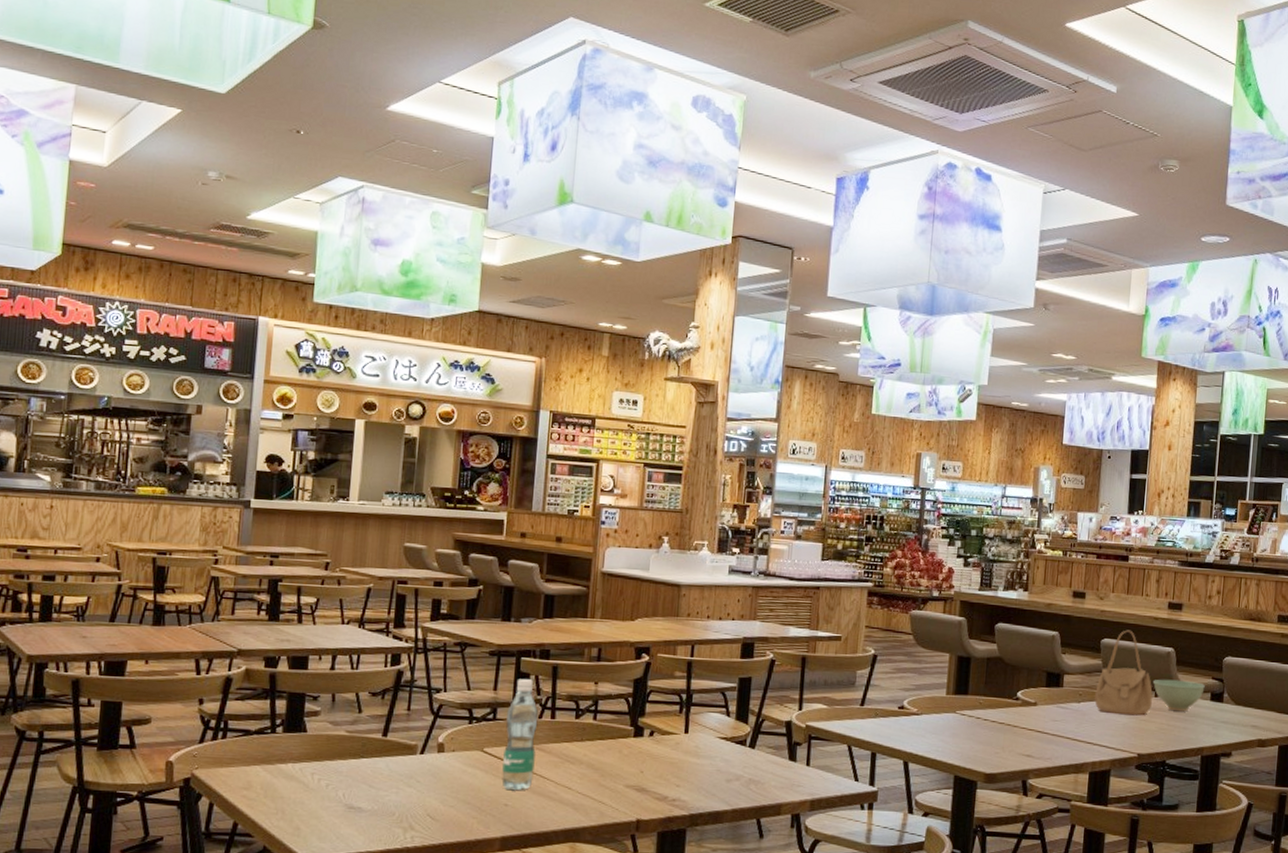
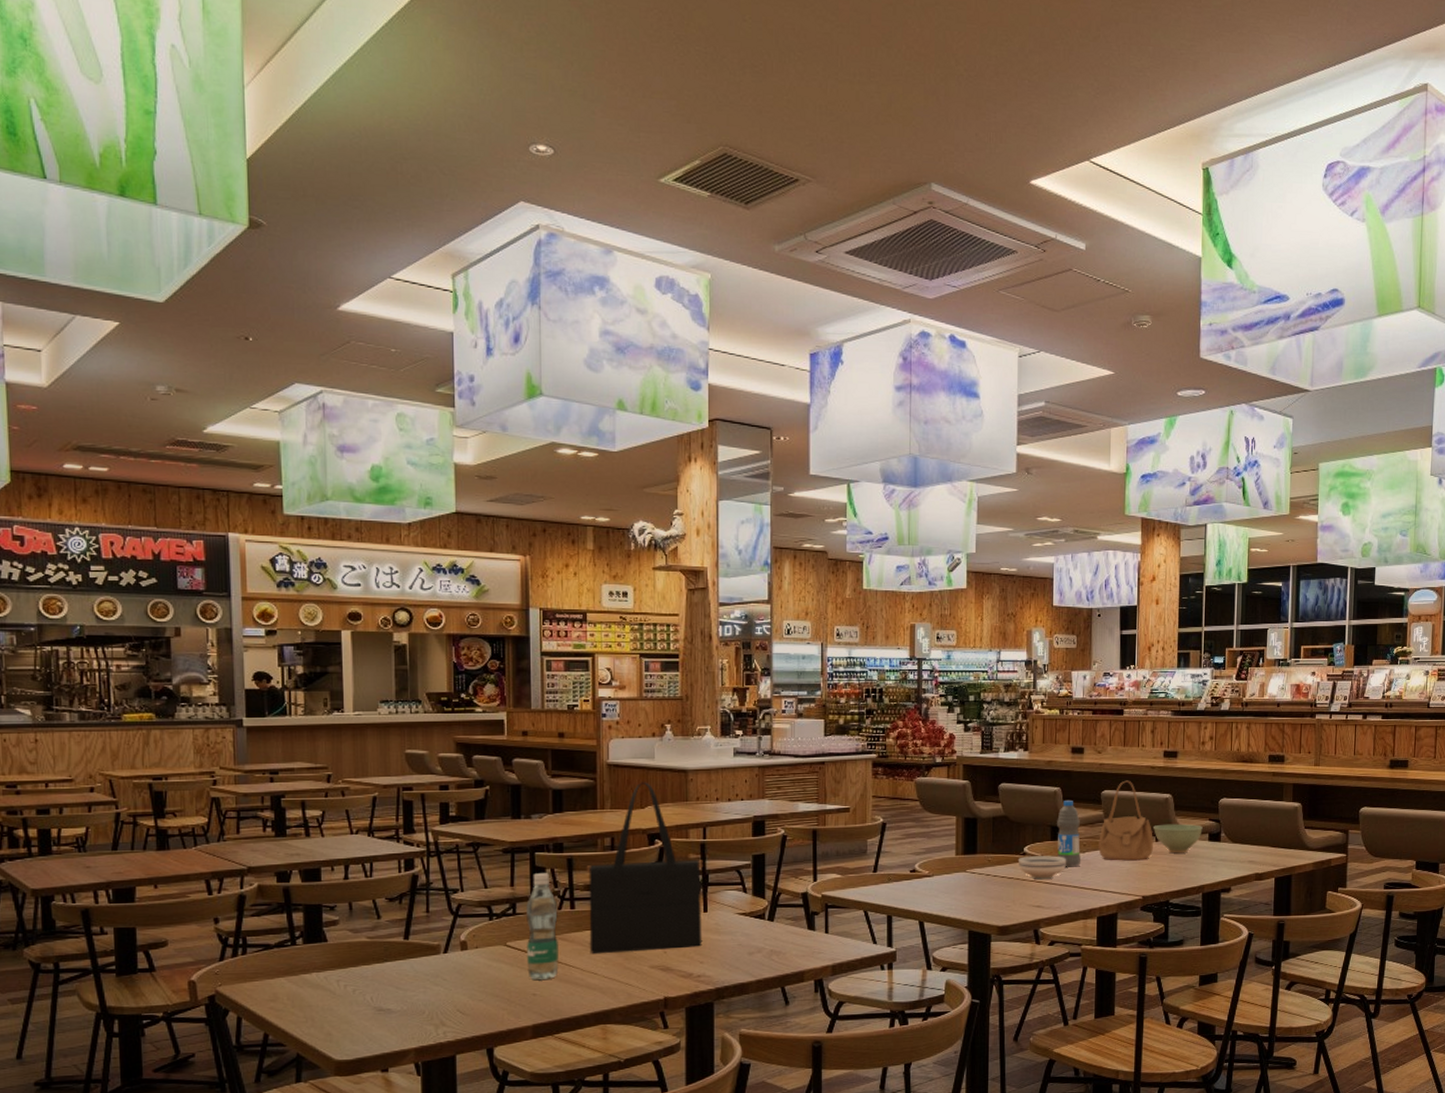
tote bag: none [566,593,689,769] -> present [586,782,703,953]
bowl: none [1010,701,1060,727] -> present [1017,856,1066,879]
water bottle: none [1051,645,1077,717] -> present [1057,799,1081,867]

